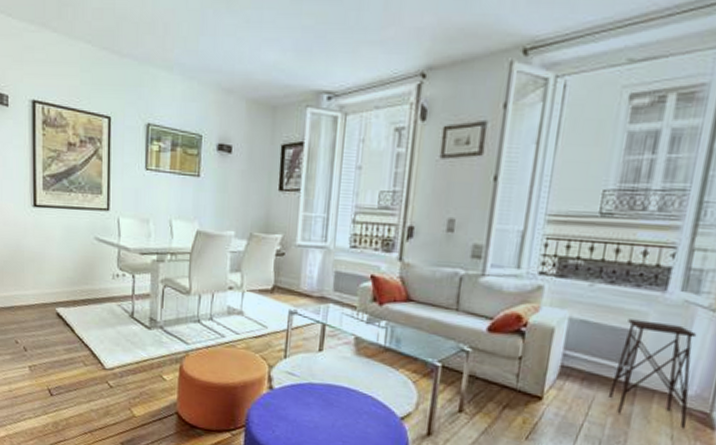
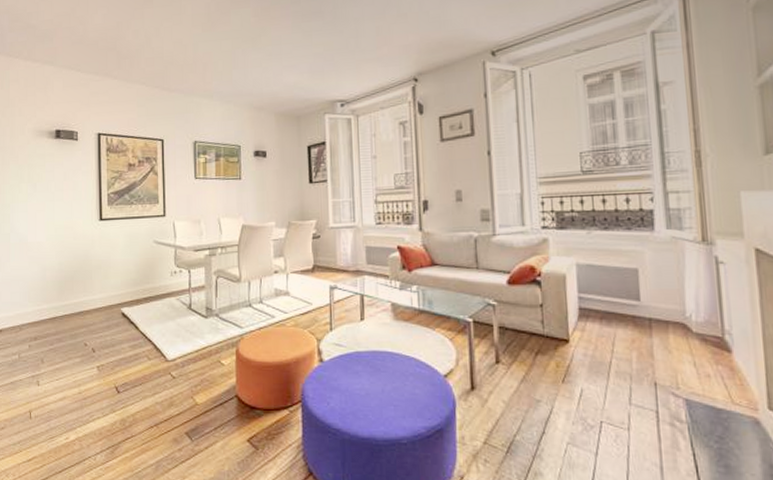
side table: present [608,319,697,429] -> none [627,258,705,355]

